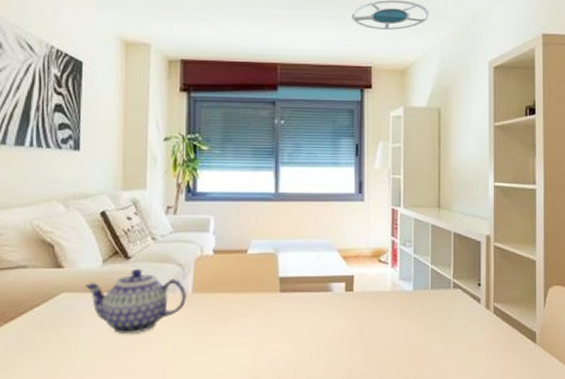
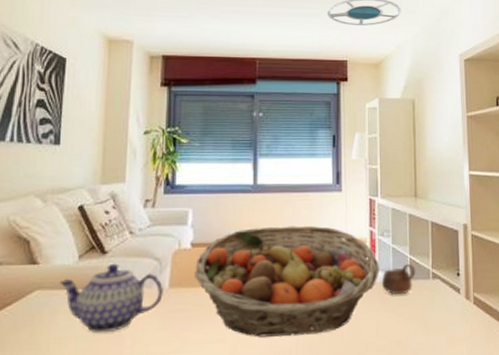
fruit basket: none [217,234,401,341] -> present [195,225,380,337]
cup: none [402,273,437,304] -> present [381,263,416,295]

